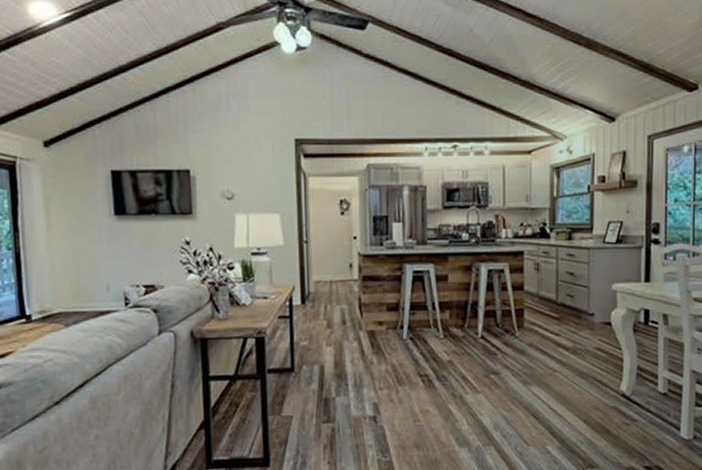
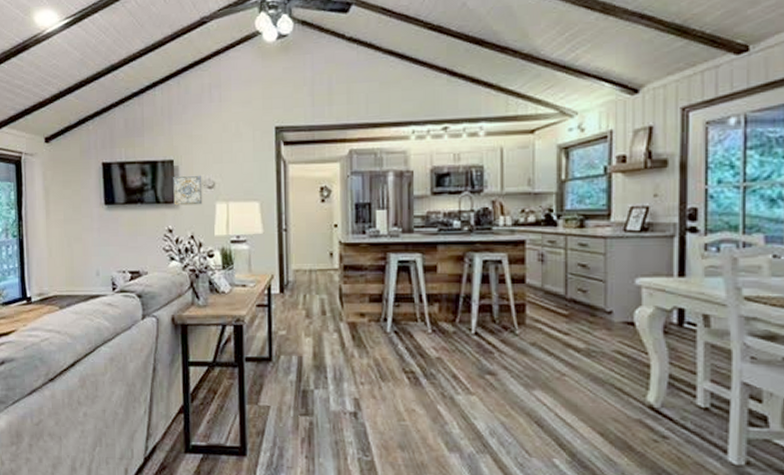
wall art: none [189,185,222,217] -> present [173,175,203,206]

